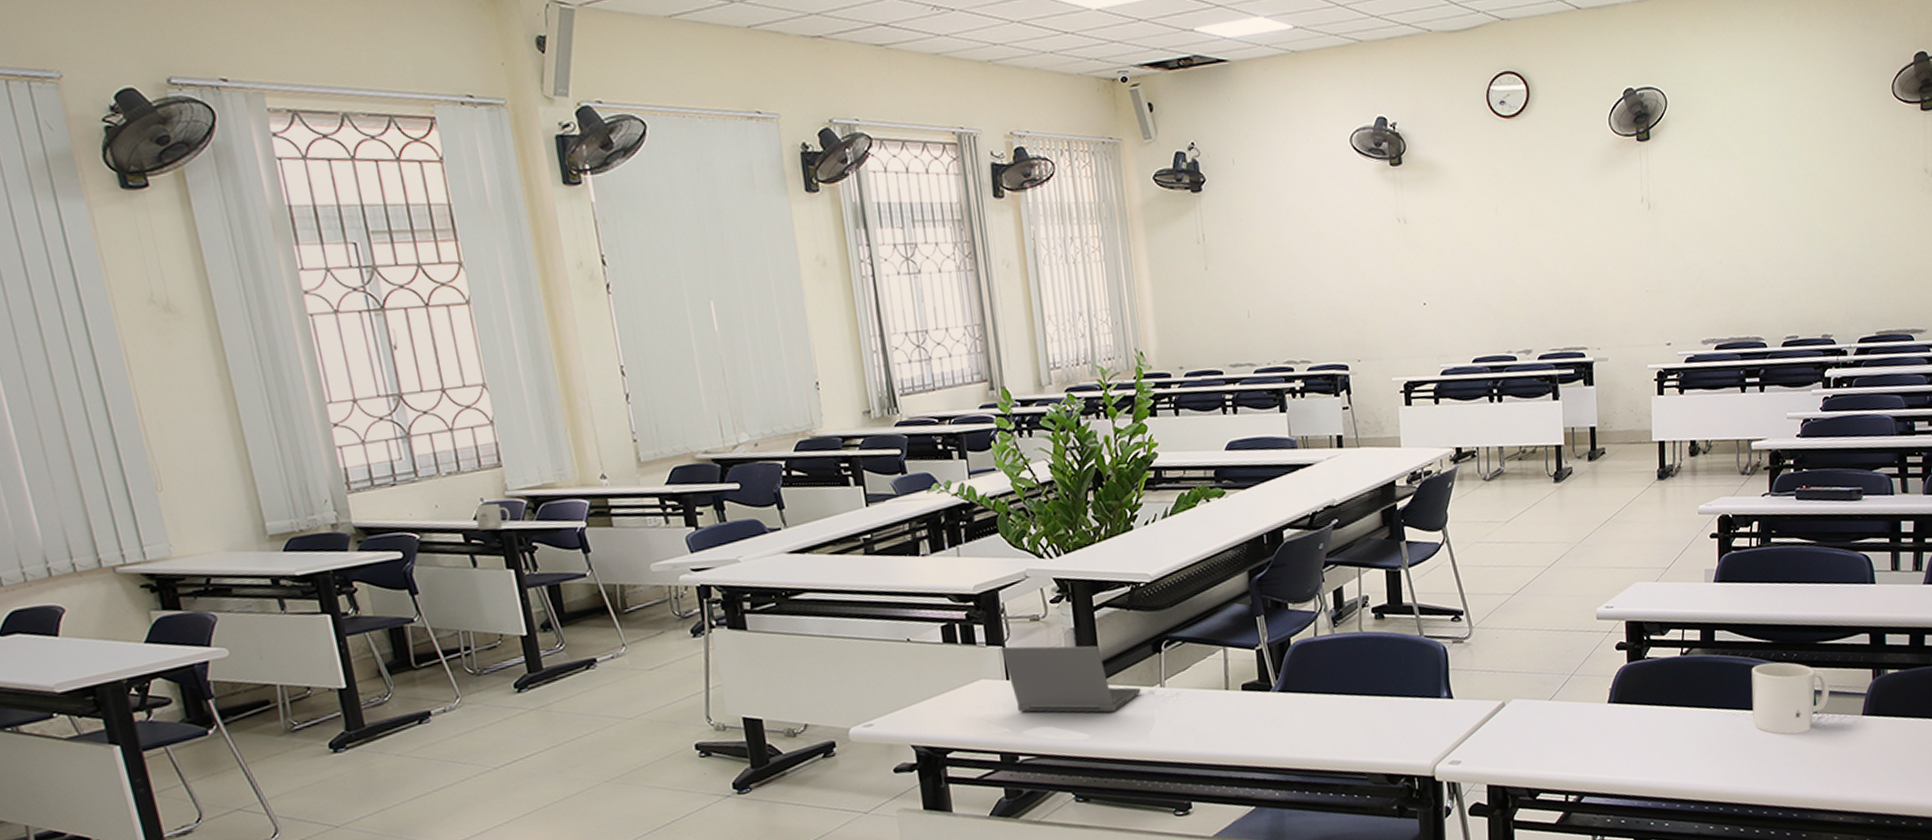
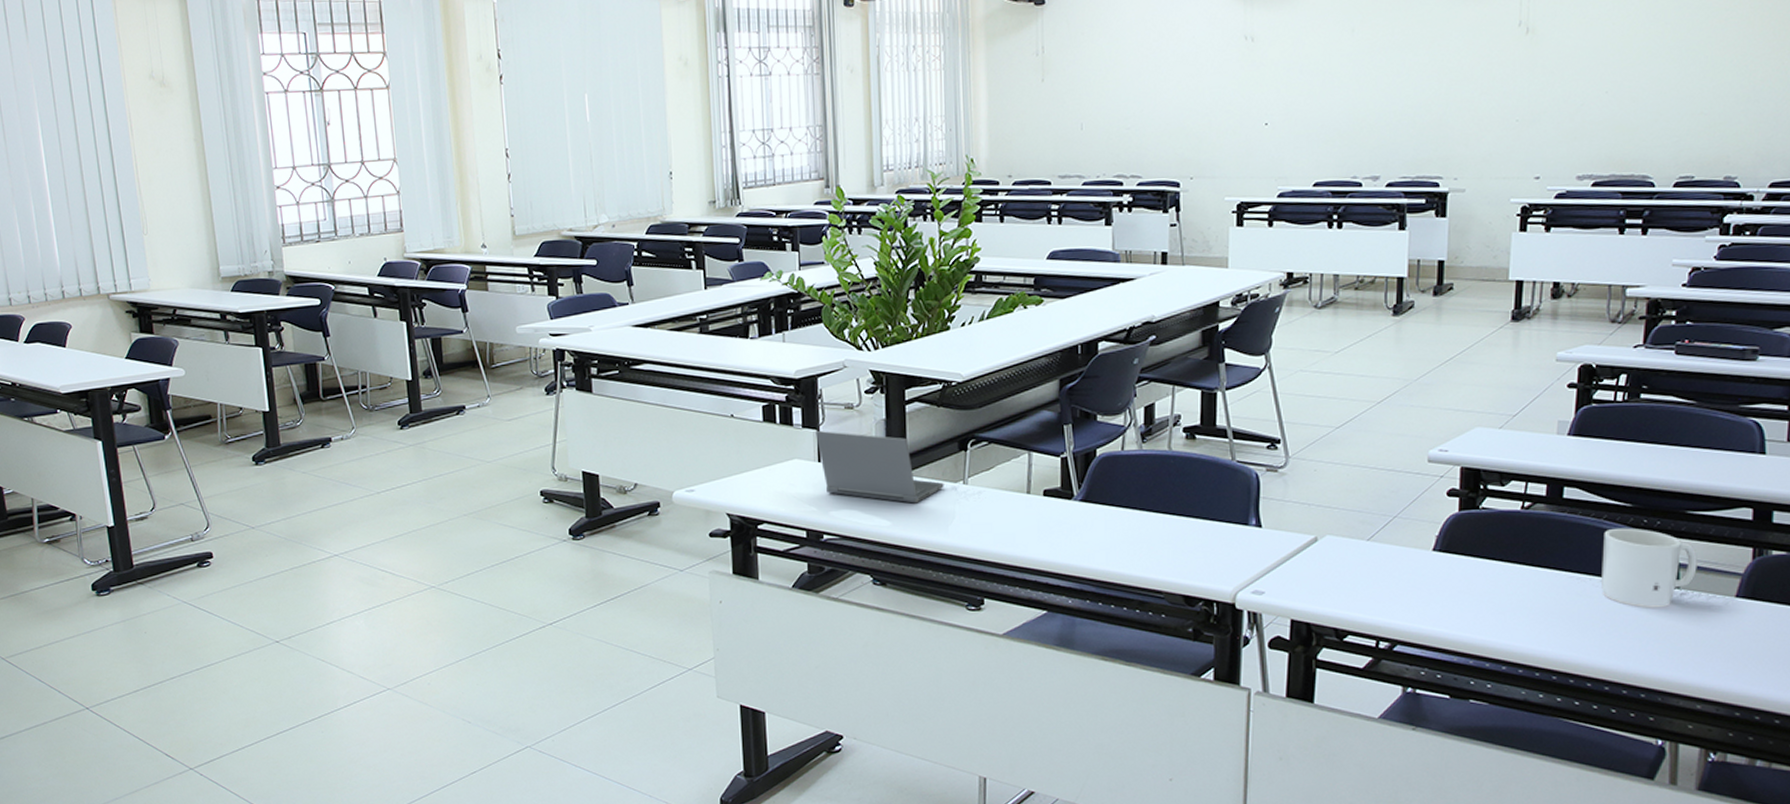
mug: present [475,503,510,531] -> none [379,262,406,287]

